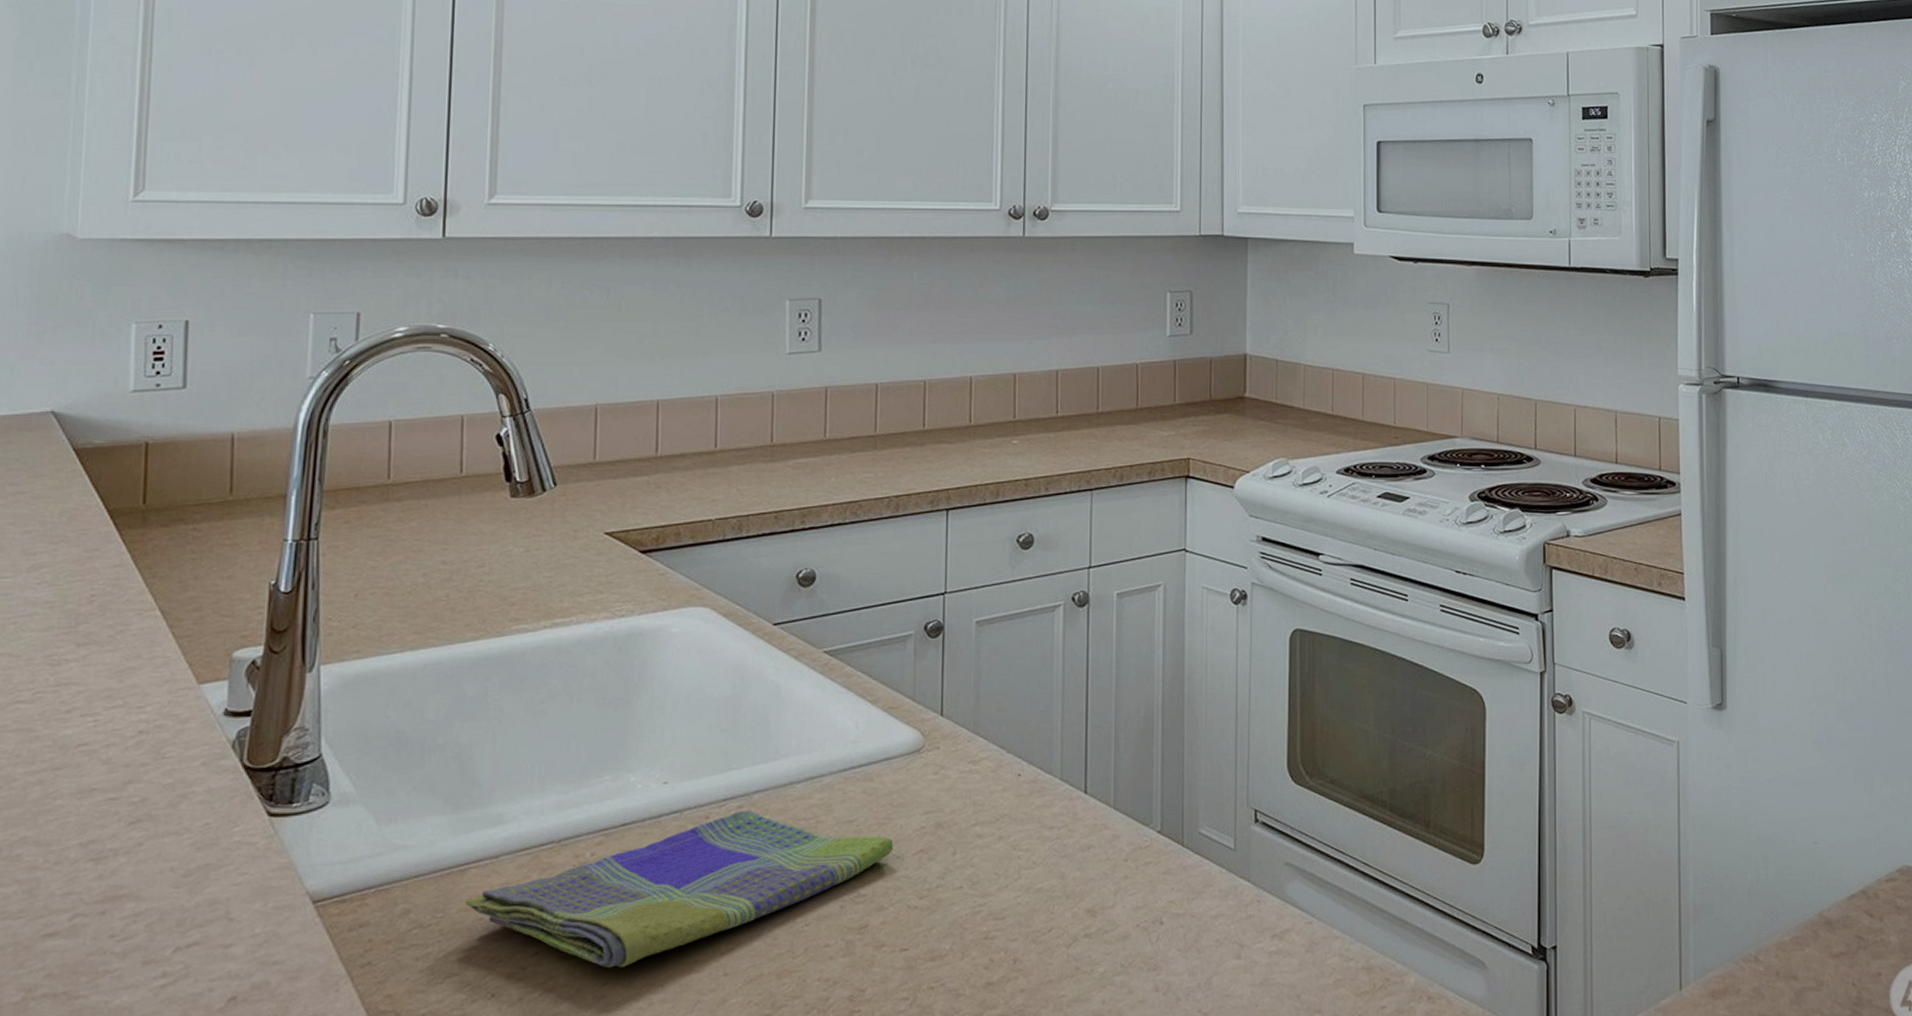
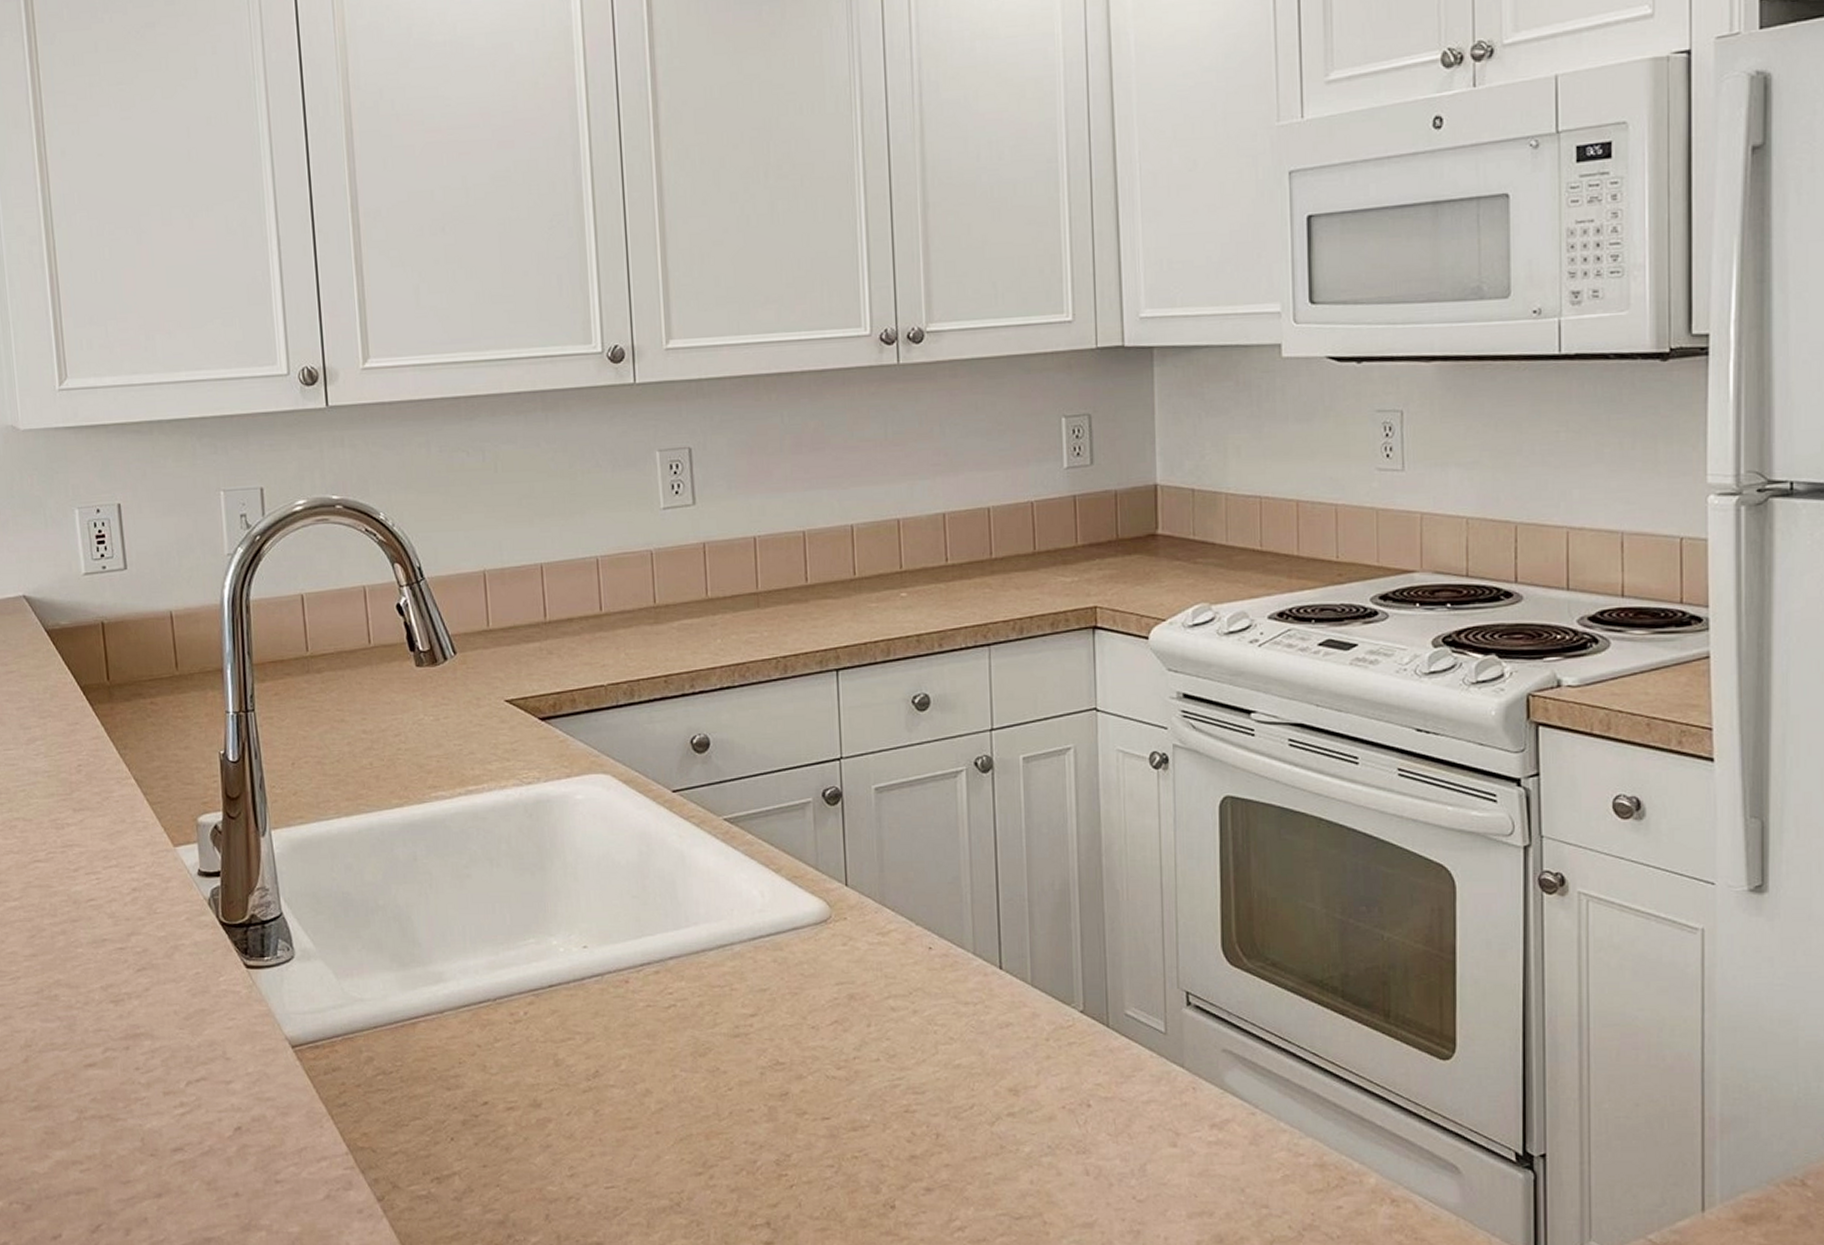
dish towel: present [465,810,894,968] -> none [419,975,808,1121]

